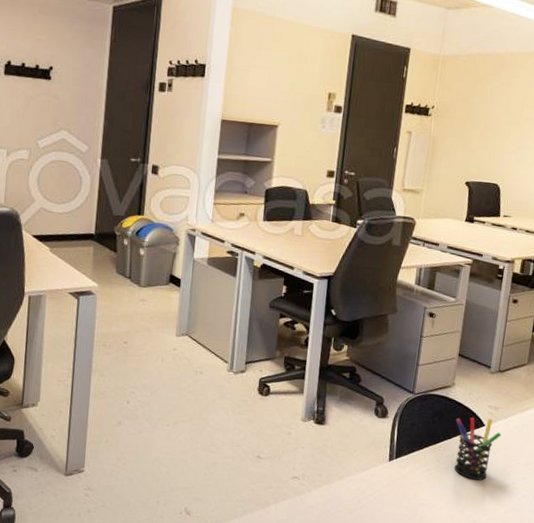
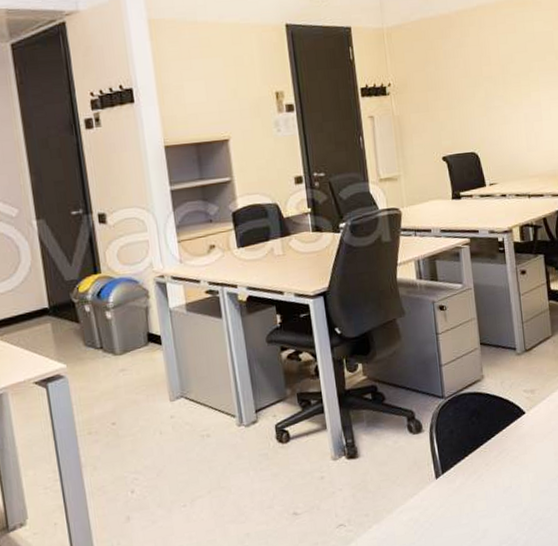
pen holder: present [454,417,501,480] -> none [494,404,544,475]

